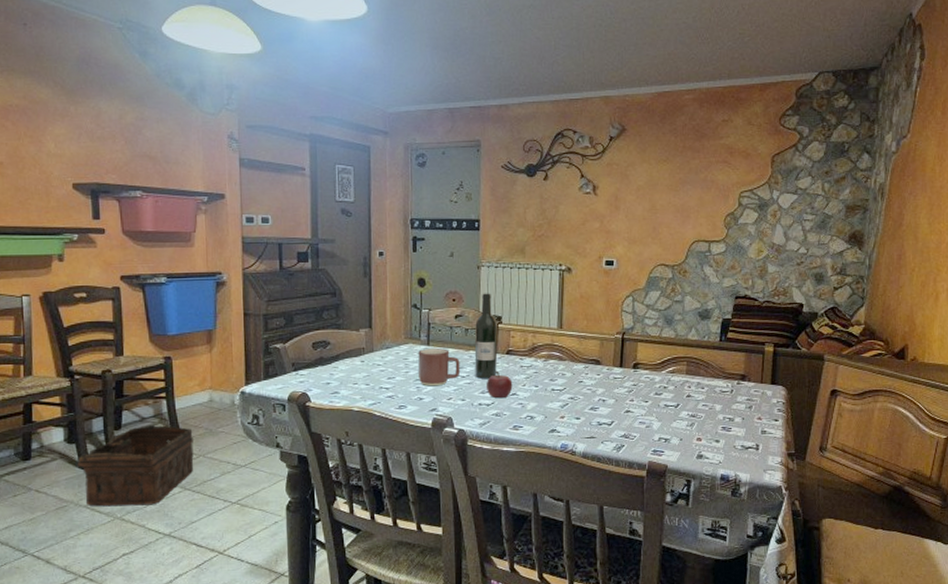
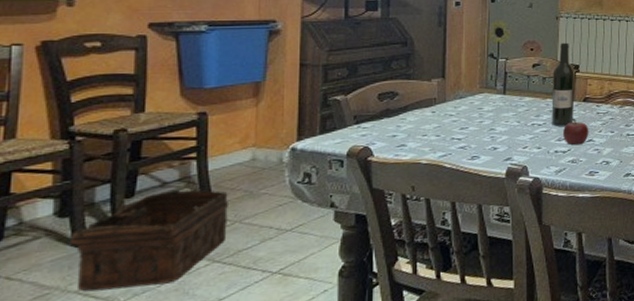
mug: present [418,348,461,386] -> none [494,97,537,136]

